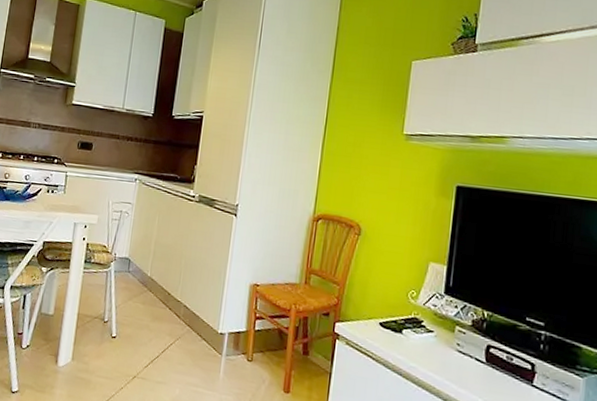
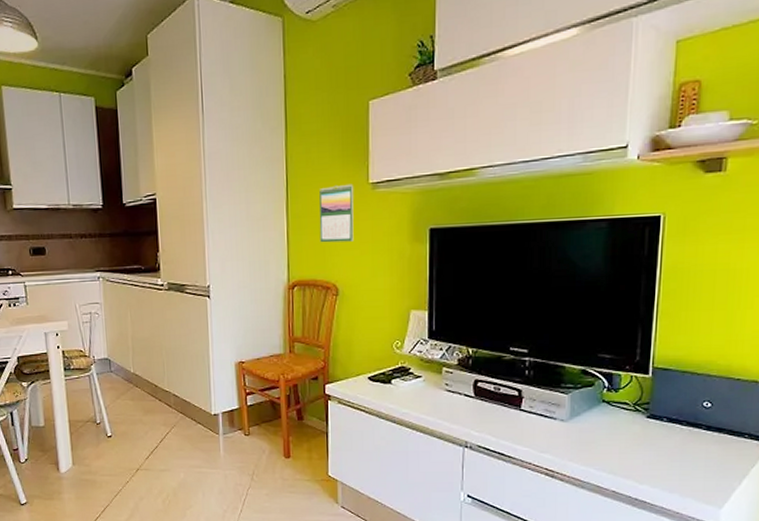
calendar: none [349,131,388,186] -> present [319,184,354,243]

